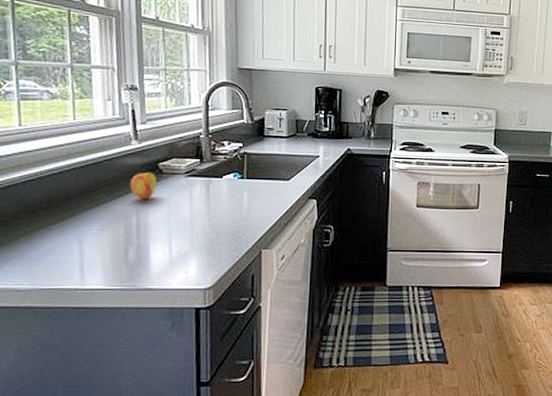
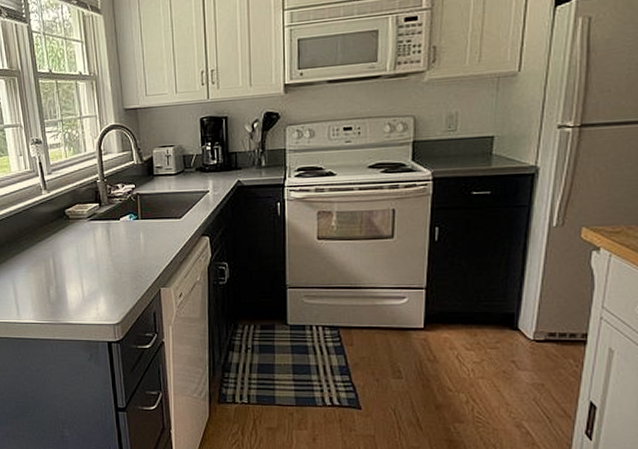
fruit: present [129,172,157,199] -> none [44,218,66,244]

